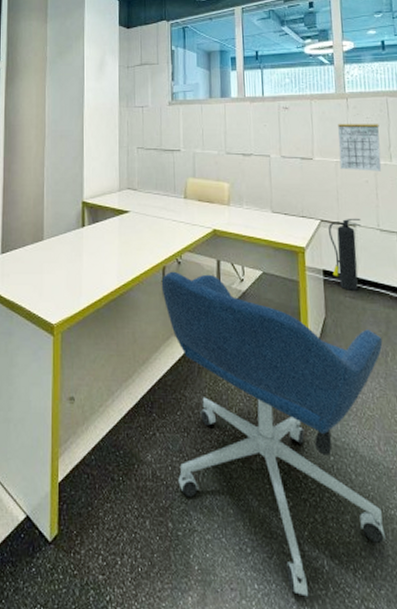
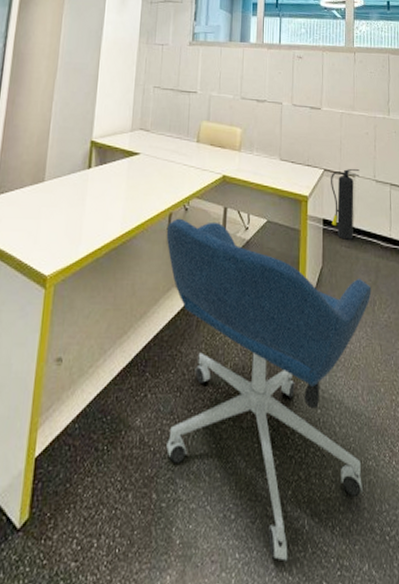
calendar: present [338,114,382,171] -> none [344,68,381,124]

